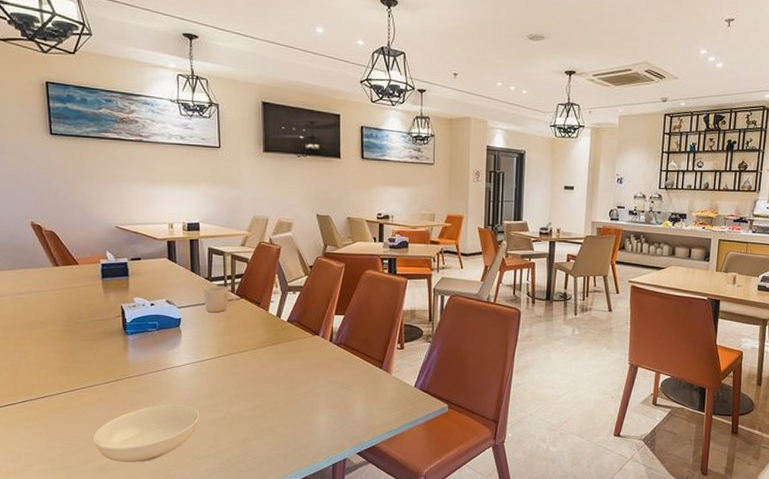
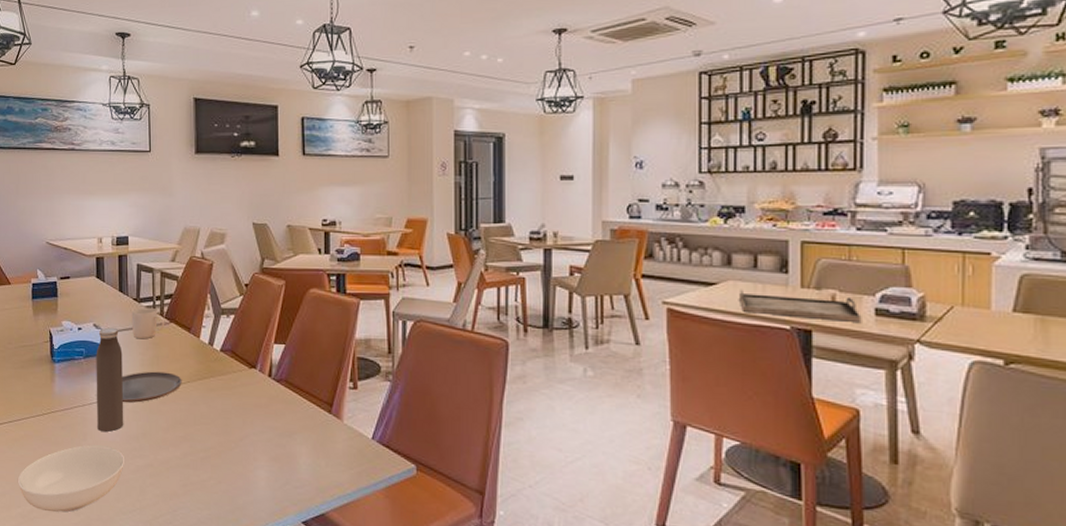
water bottle: none [169,303,198,392] -> present [96,327,124,432]
plate: none [195,340,252,368] -> present [121,371,182,403]
serving tray: none [677,272,750,294] -> present [738,289,862,322]

